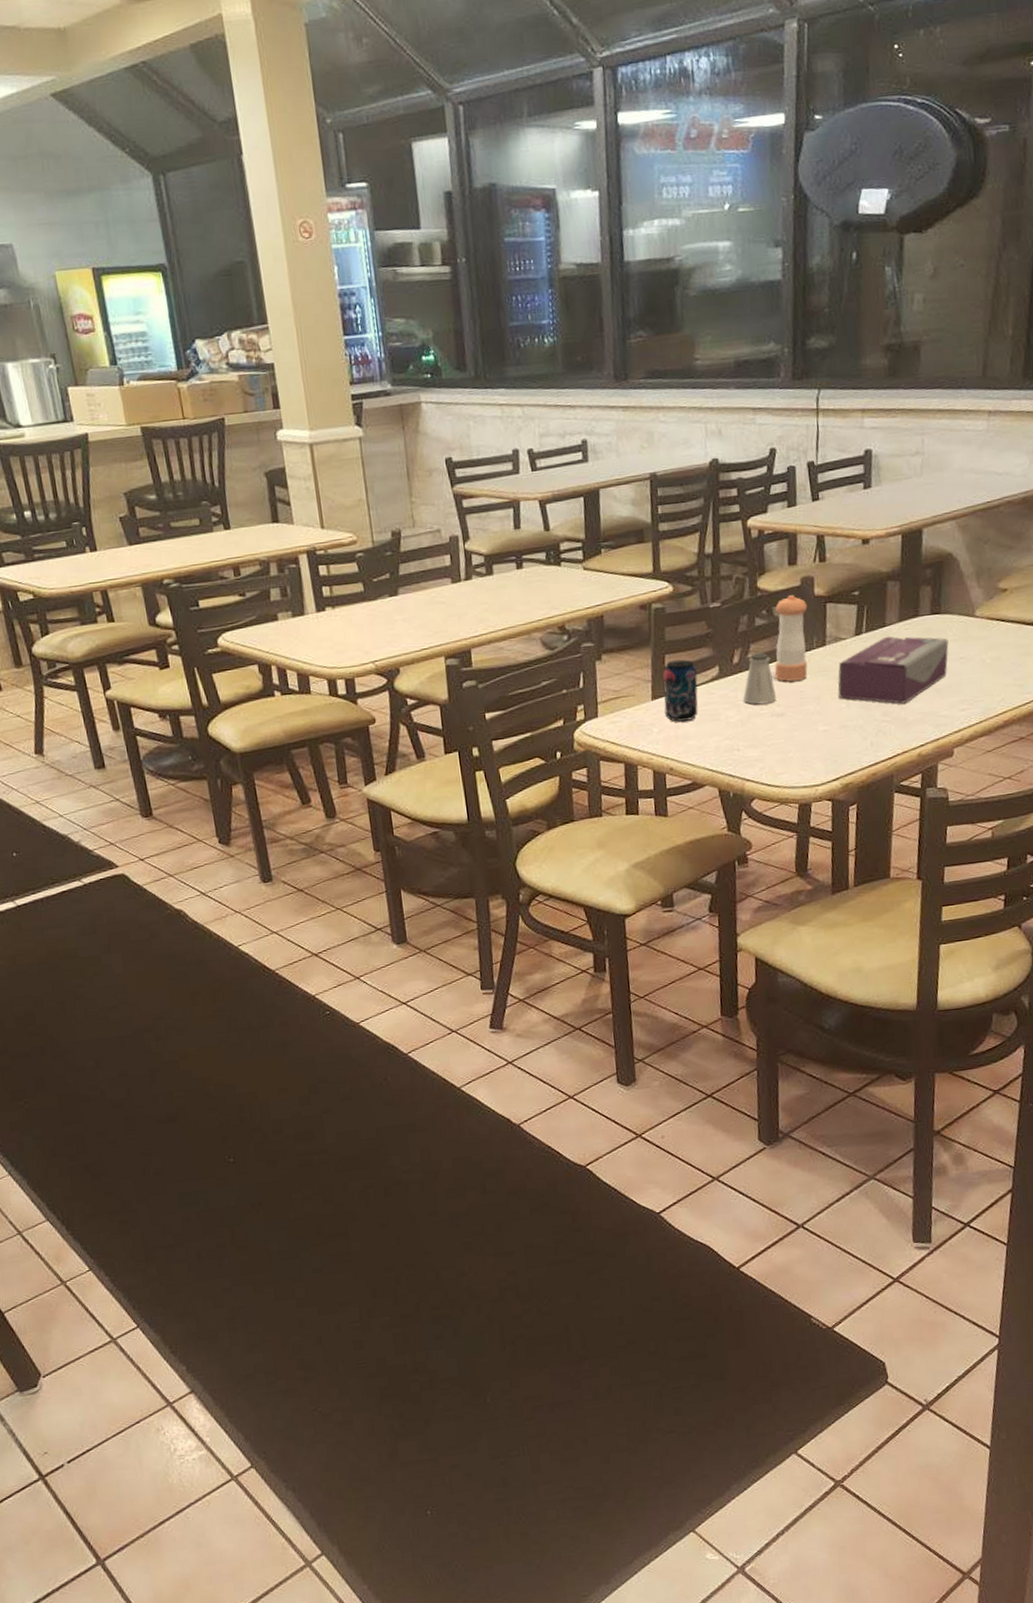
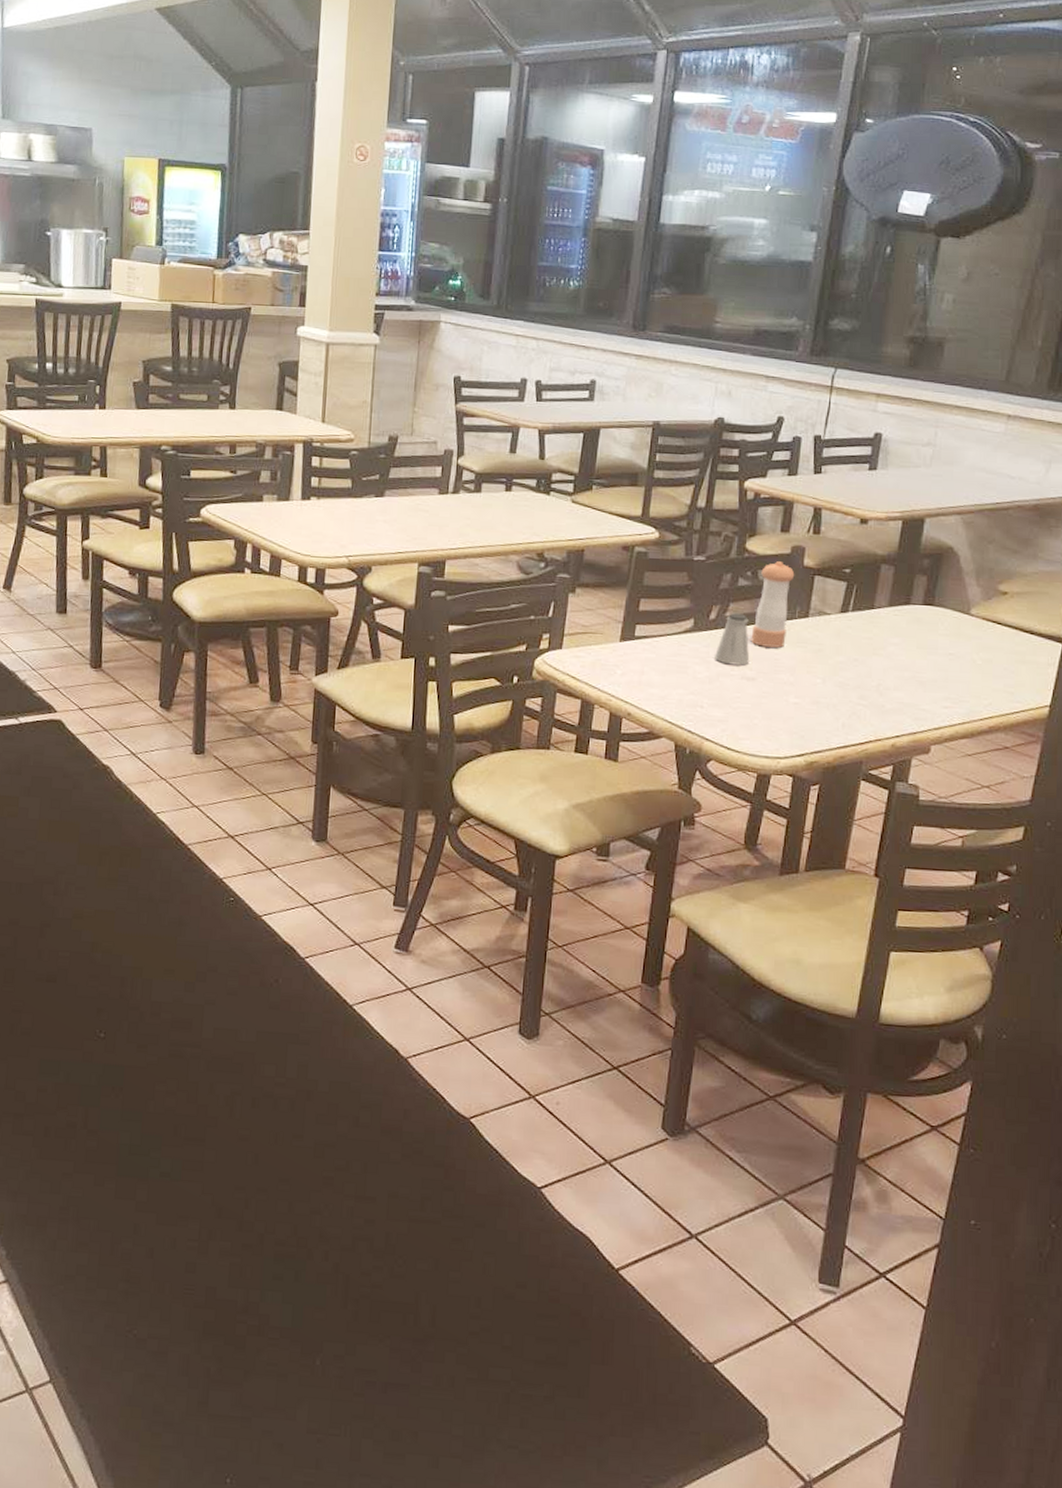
beverage can: present [663,659,698,722] -> none [631,605,671,668]
tissue box: present [838,636,949,704] -> none [815,619,939,690]

